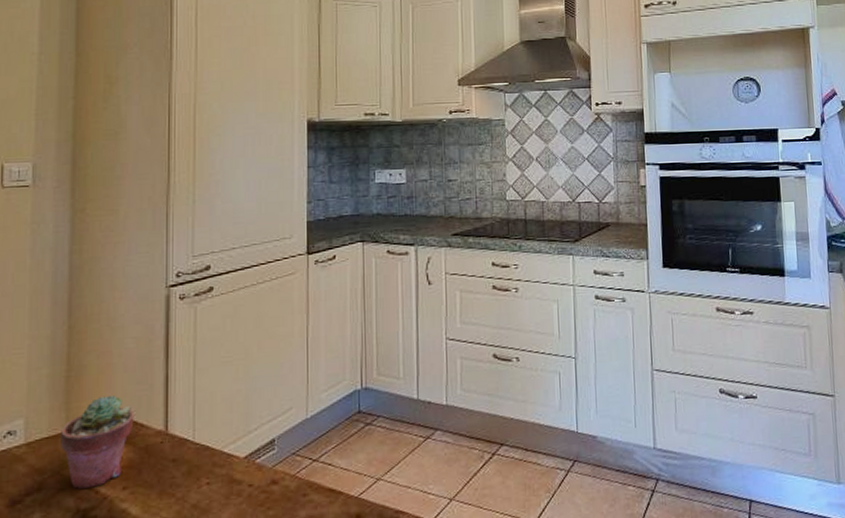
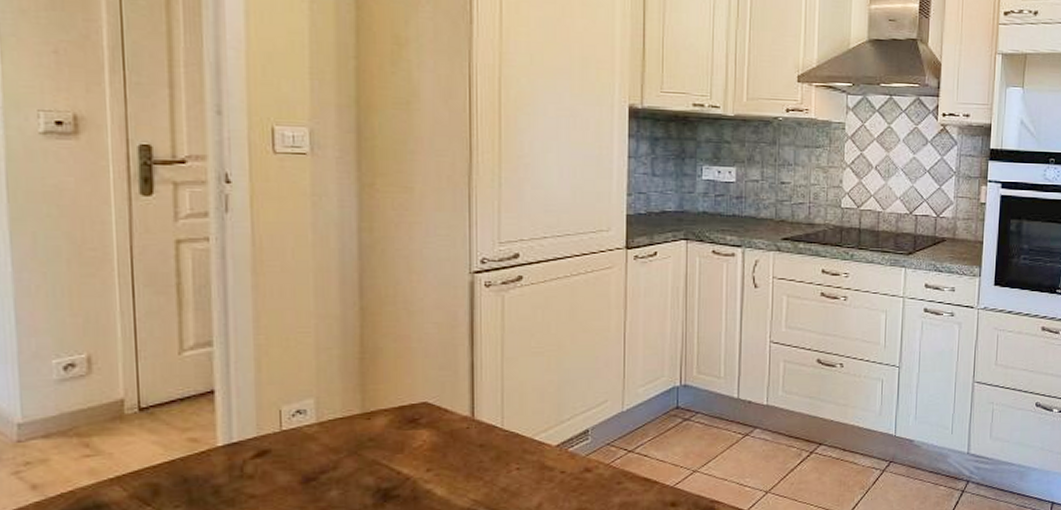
potted succulent: present [61,395,134,489] -> none [356,380,437,469]

